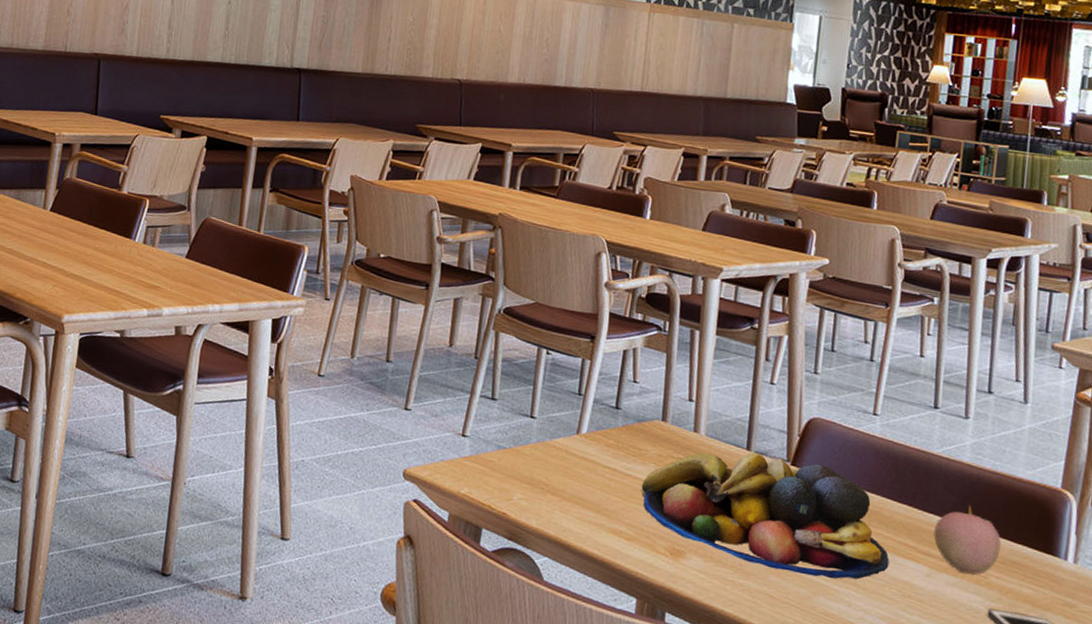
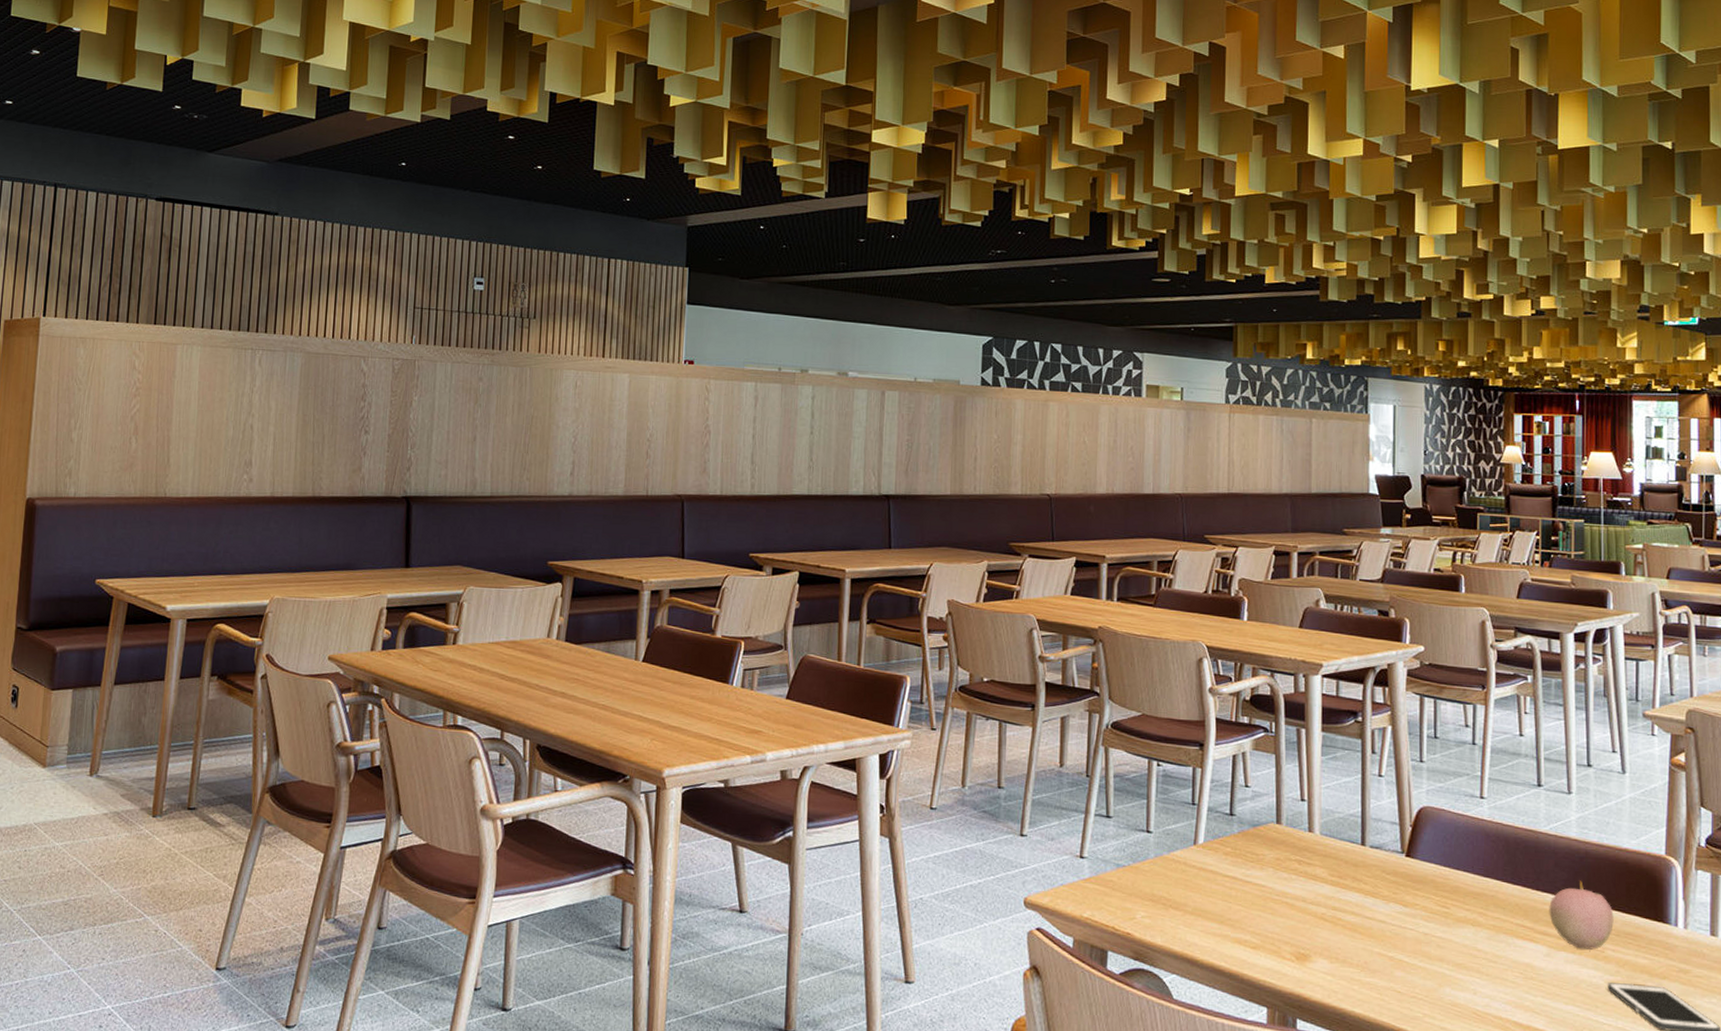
fruit bowl: present [641,452,890,579] -> none [1262,847,1509,968]

